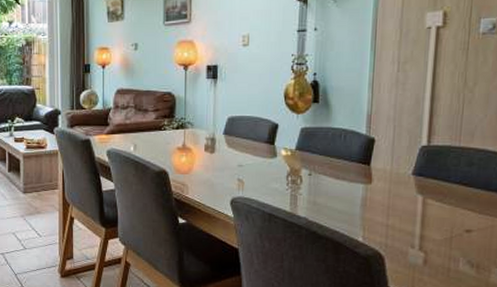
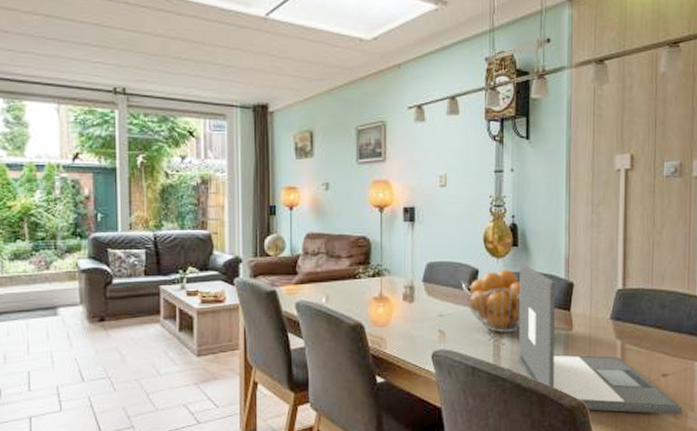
fruit basket: none [261,125,320,183] -> present [461,270,521,332]
laptop: none [314,118,487,269] -> present [518,263,683,415]

